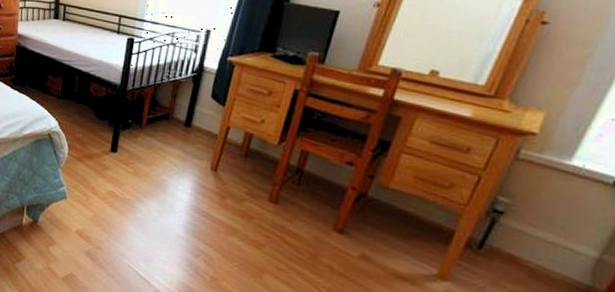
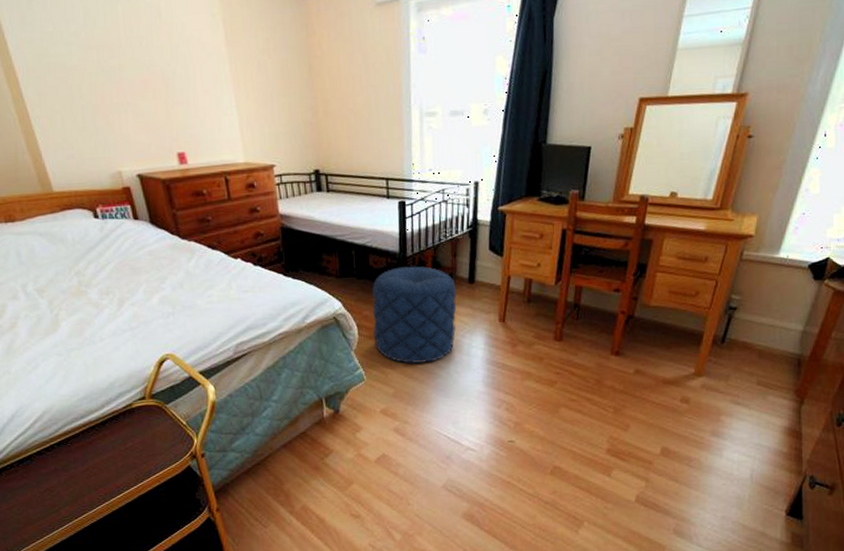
pouf: none [81,98,171,196] -> present [372,266,457,364]

